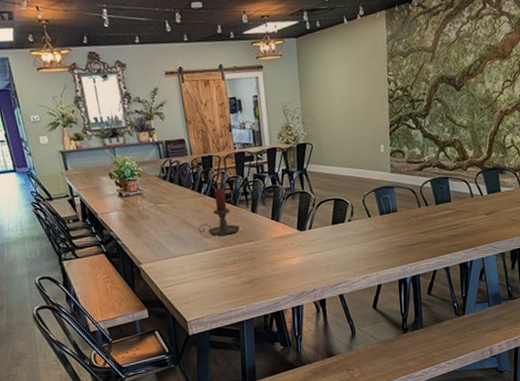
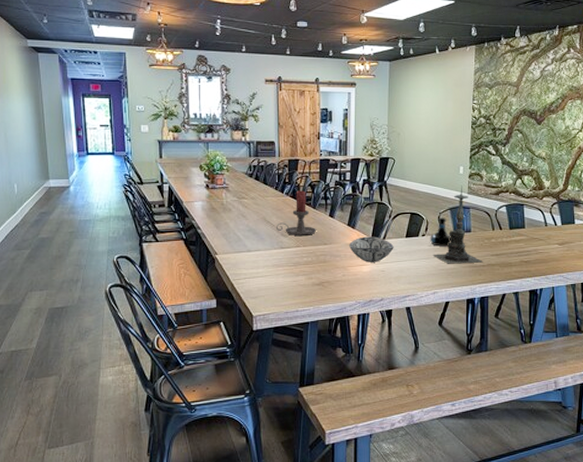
decorative bowl: none [275,227,321,255] -> present [349,236,394,262]
tequila bottle: none [356,200,378,230] -> present [430,217,451,247]
candle holder: none [362,165,411,247] -> present [434,186,482,264]

